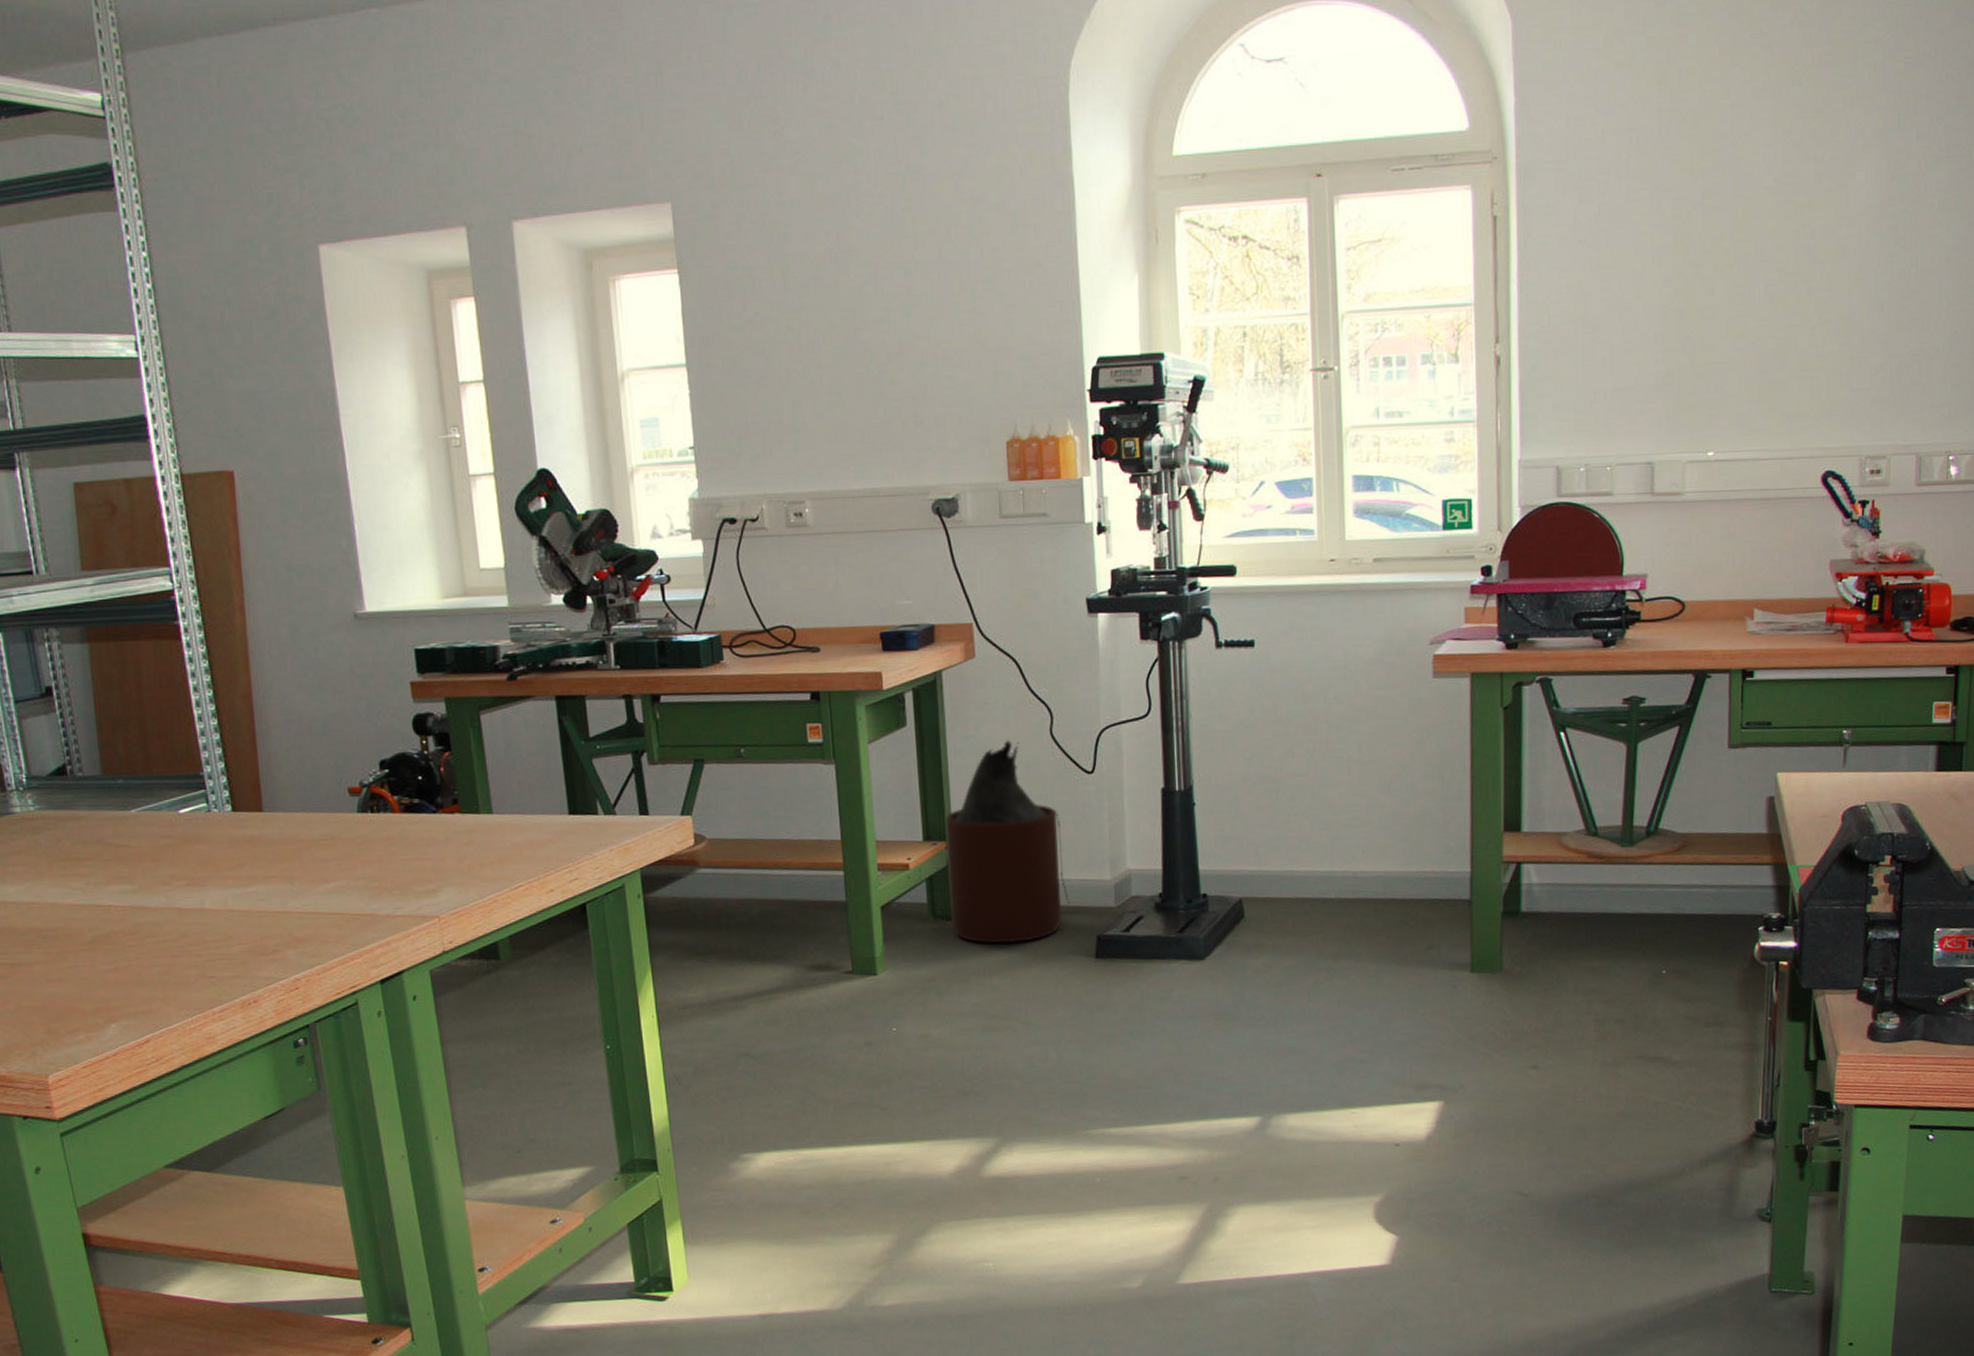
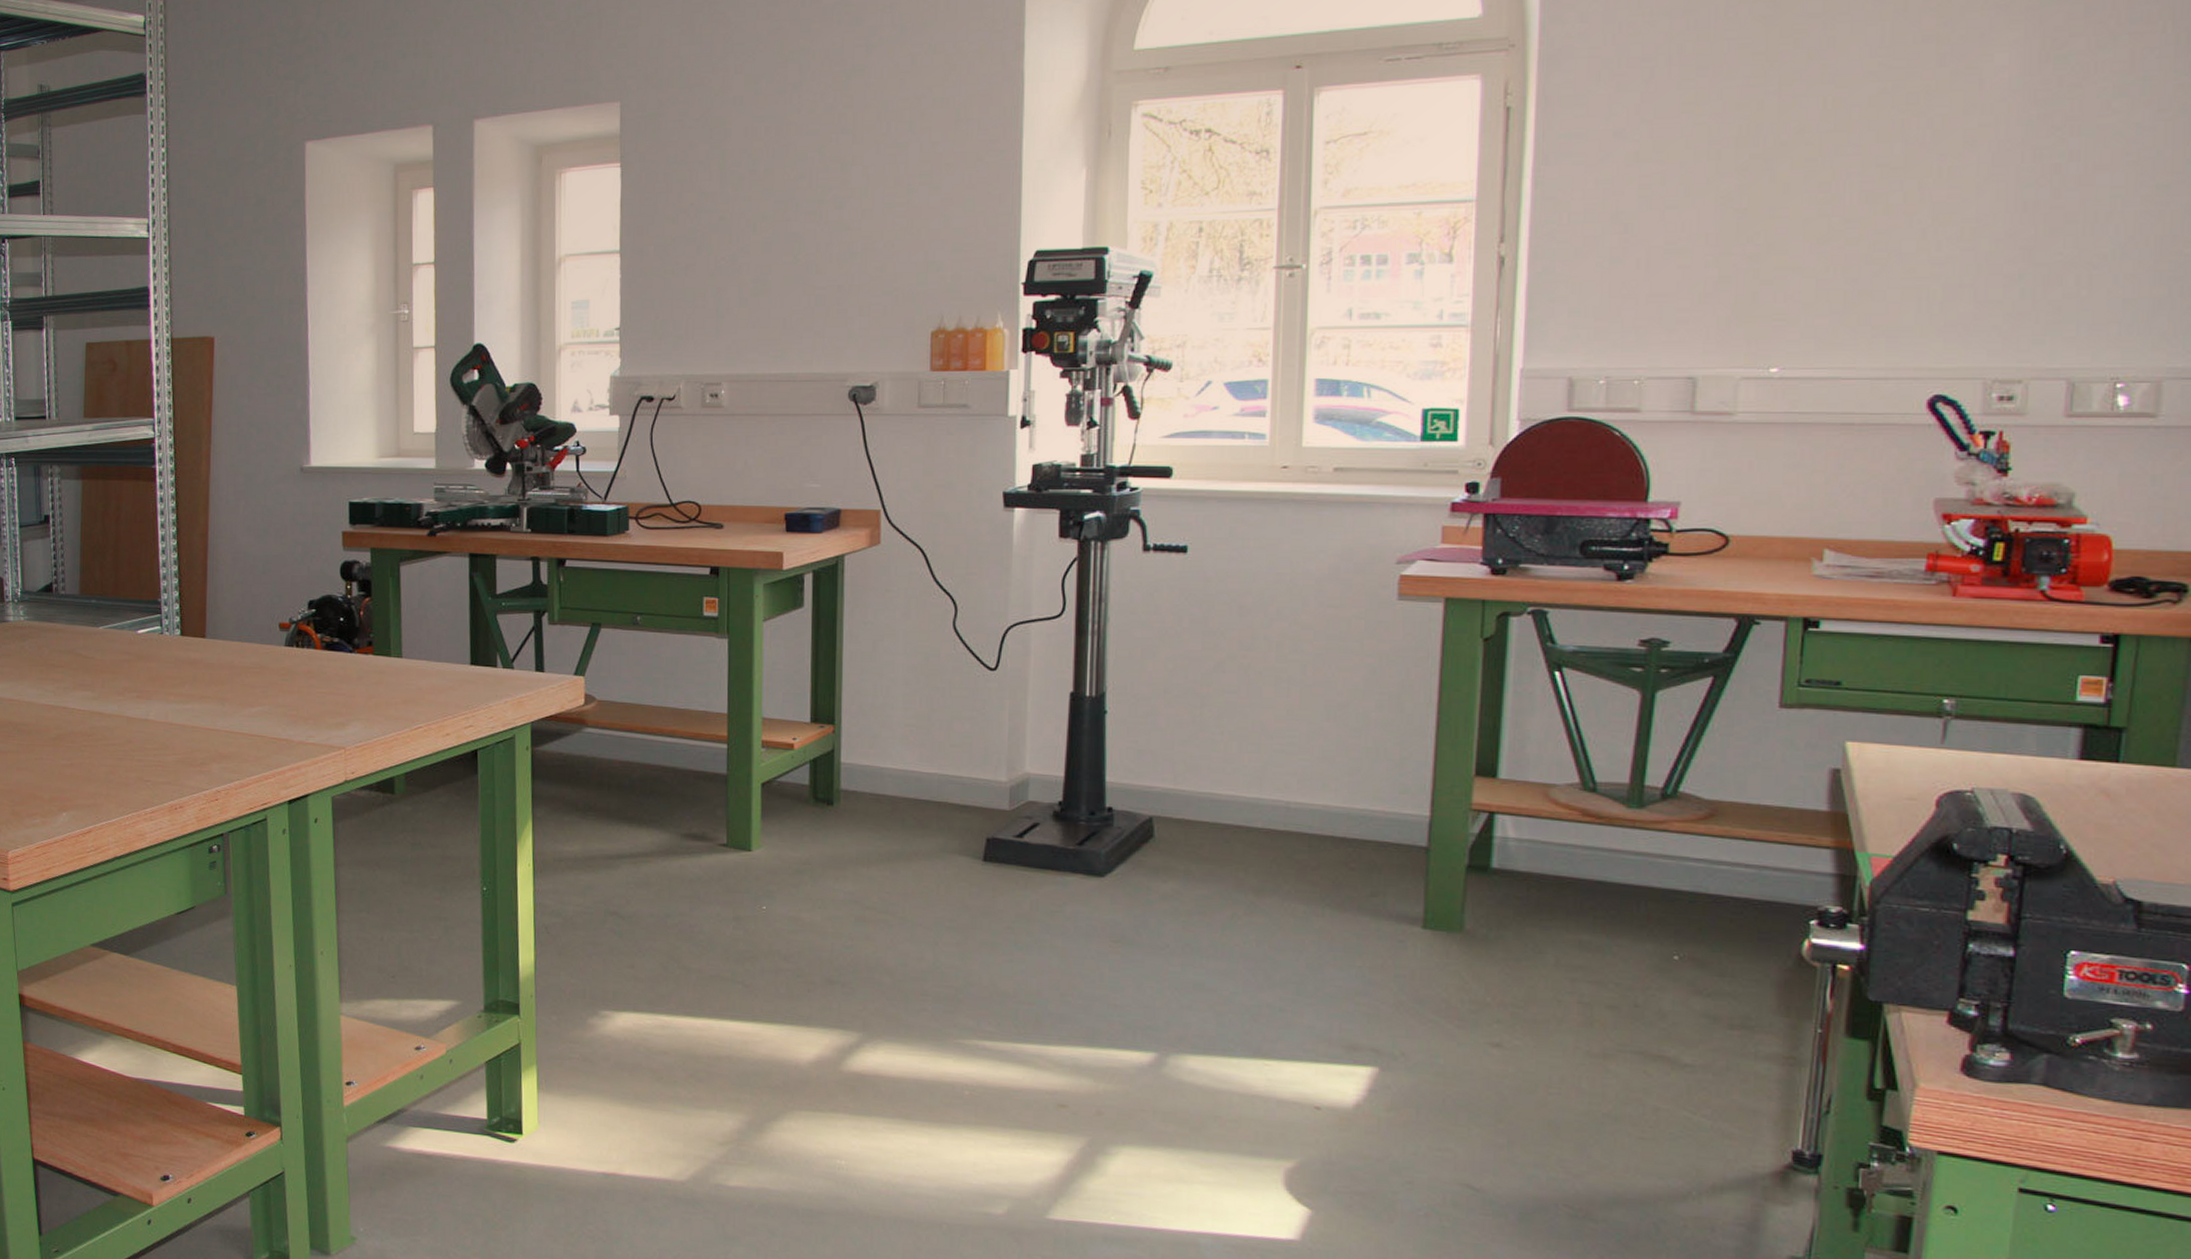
trash bin: present [945,739,1070,944] -> none [833,628,960,835]

